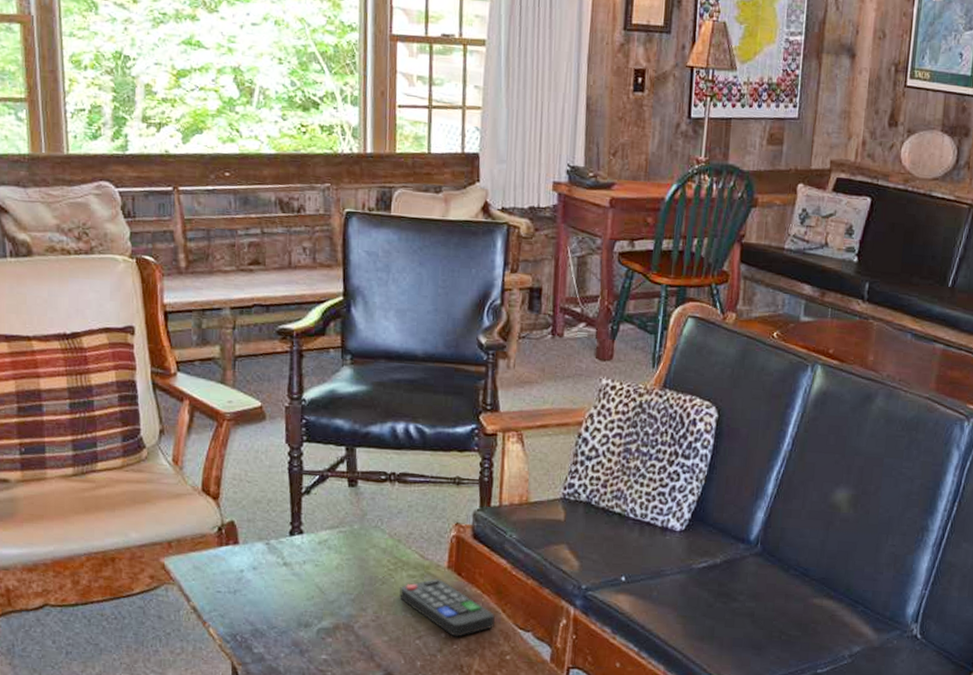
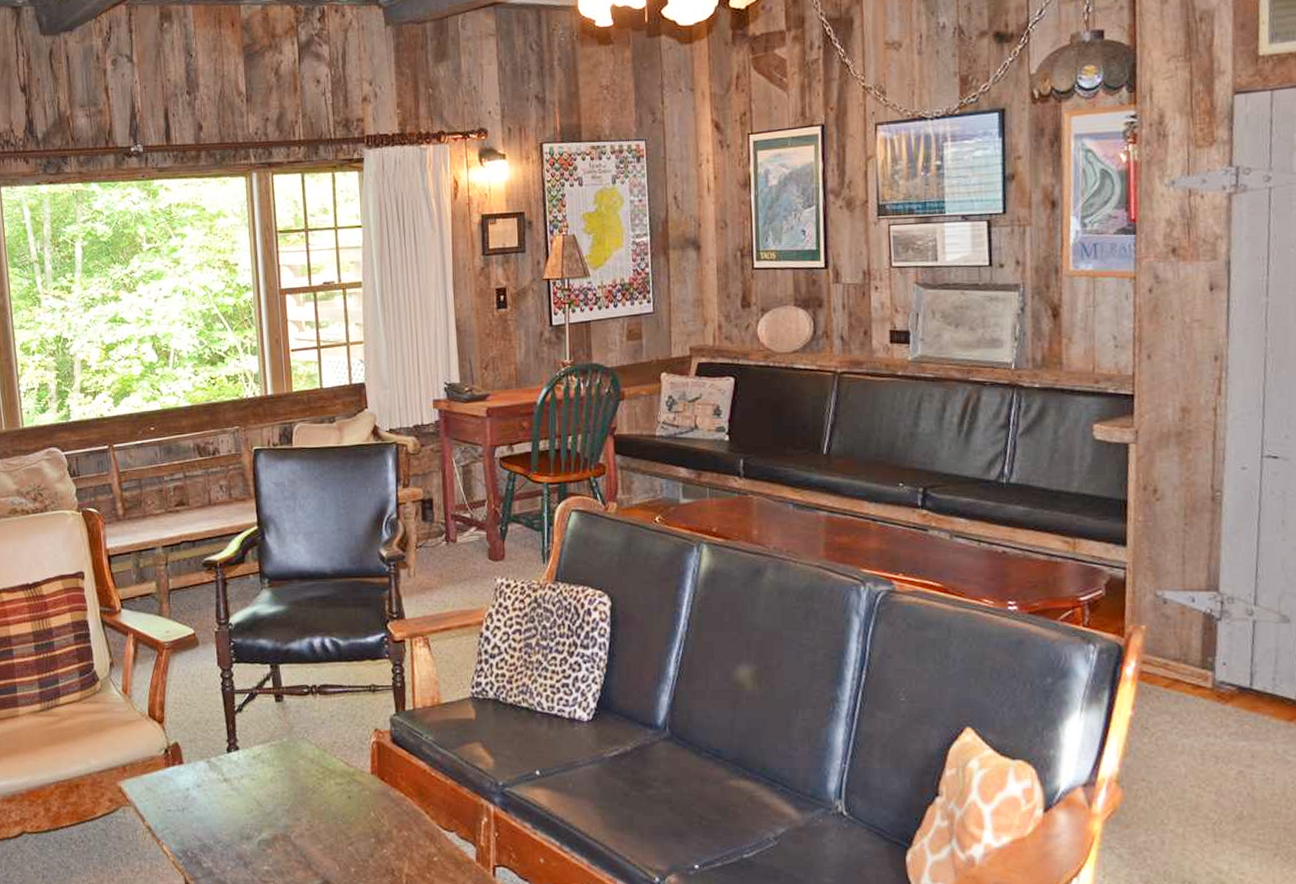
remote control: present [399,579,496,637] -> none [329,785,420,841]

